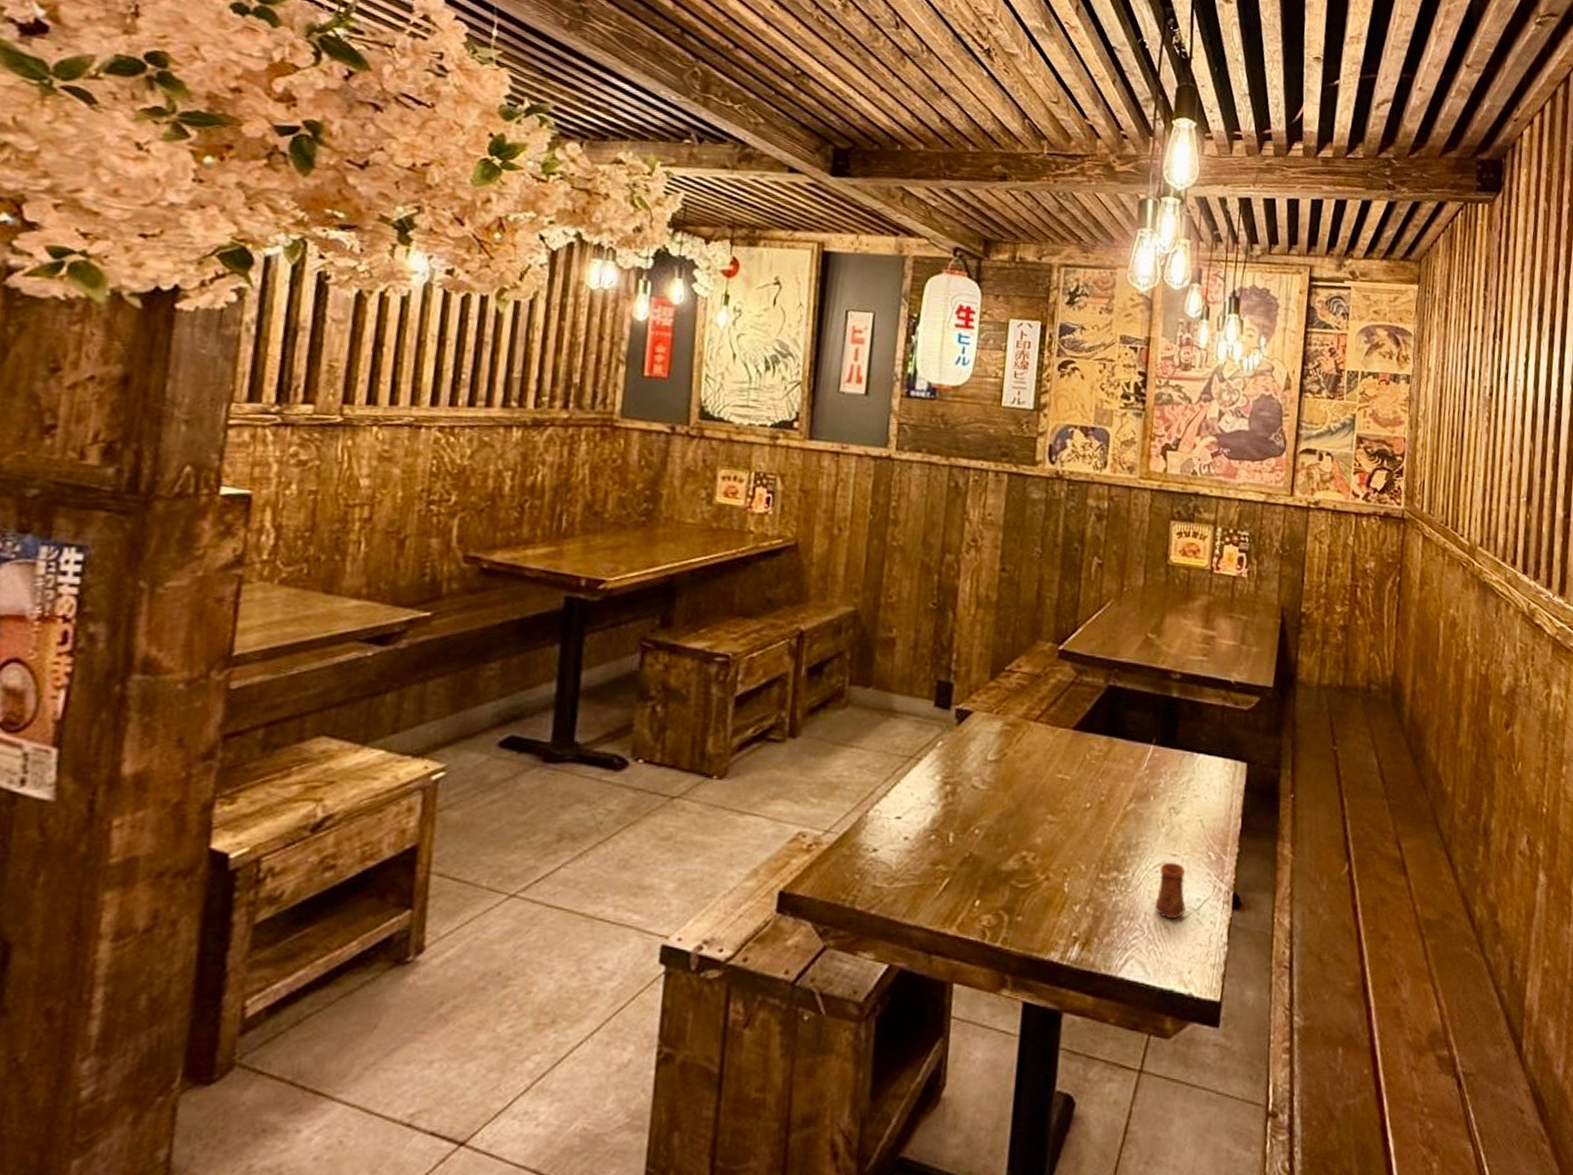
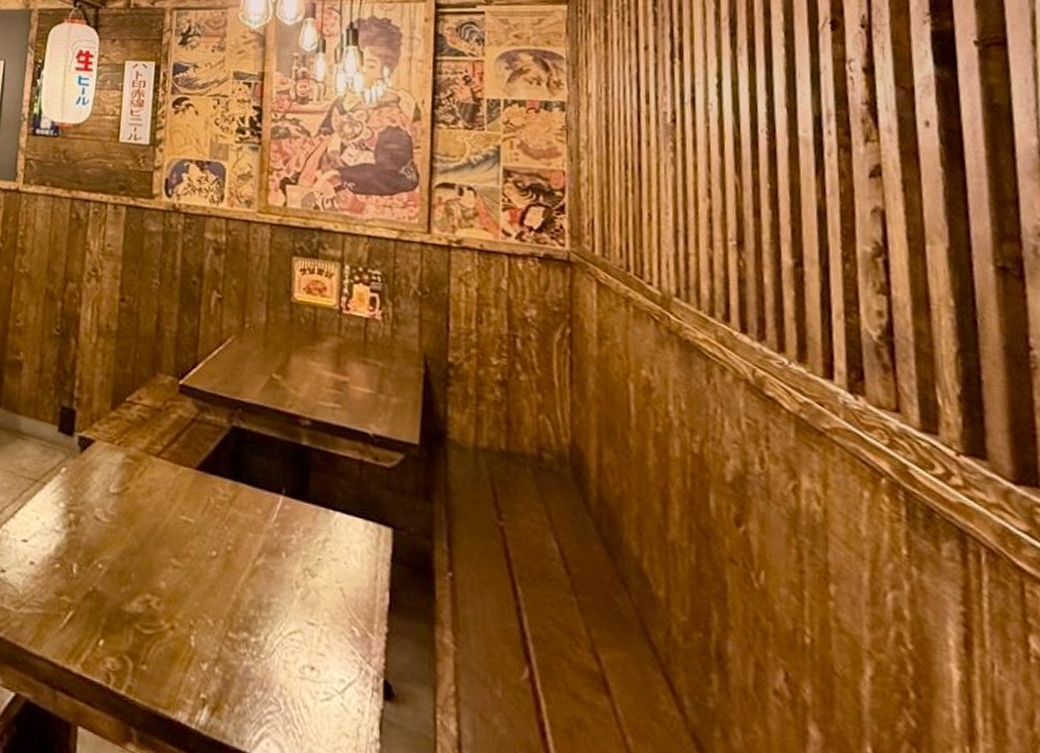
cup: present [1155,862,1186,918] -> none [291,630,327,699]

